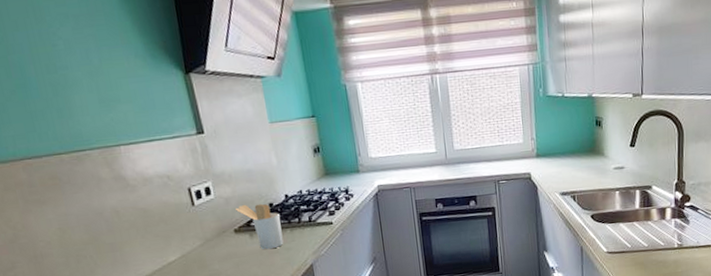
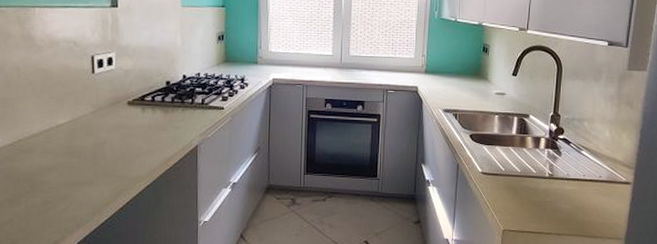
utensil holder: present [236,203,284,250] -> none [133,78,174,126]

